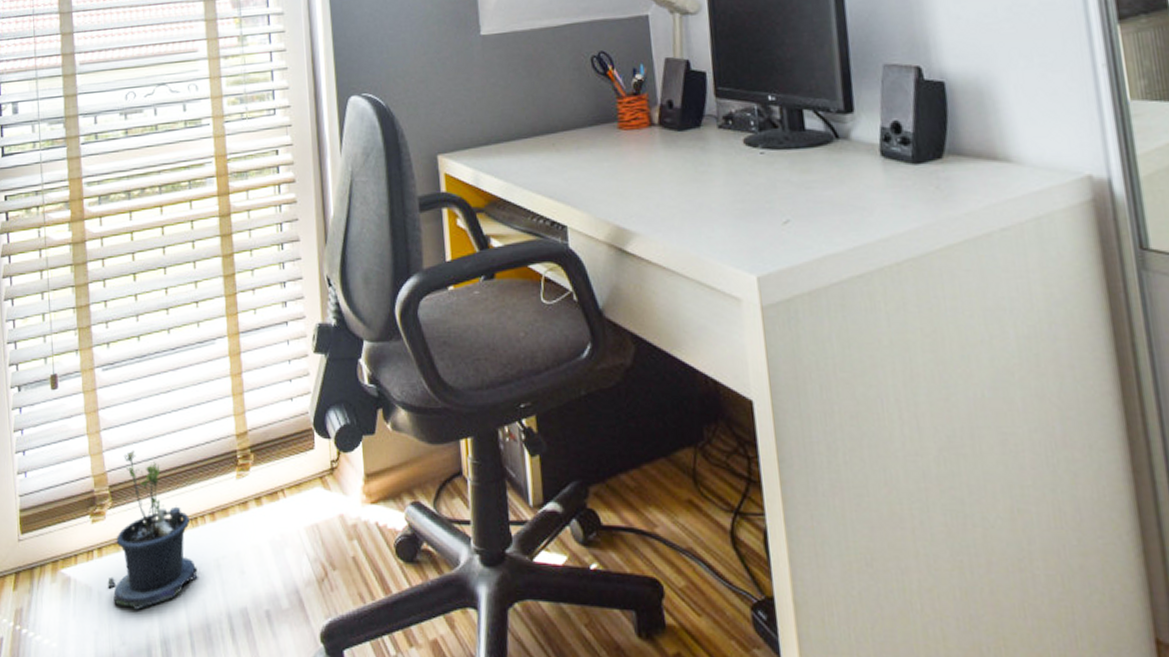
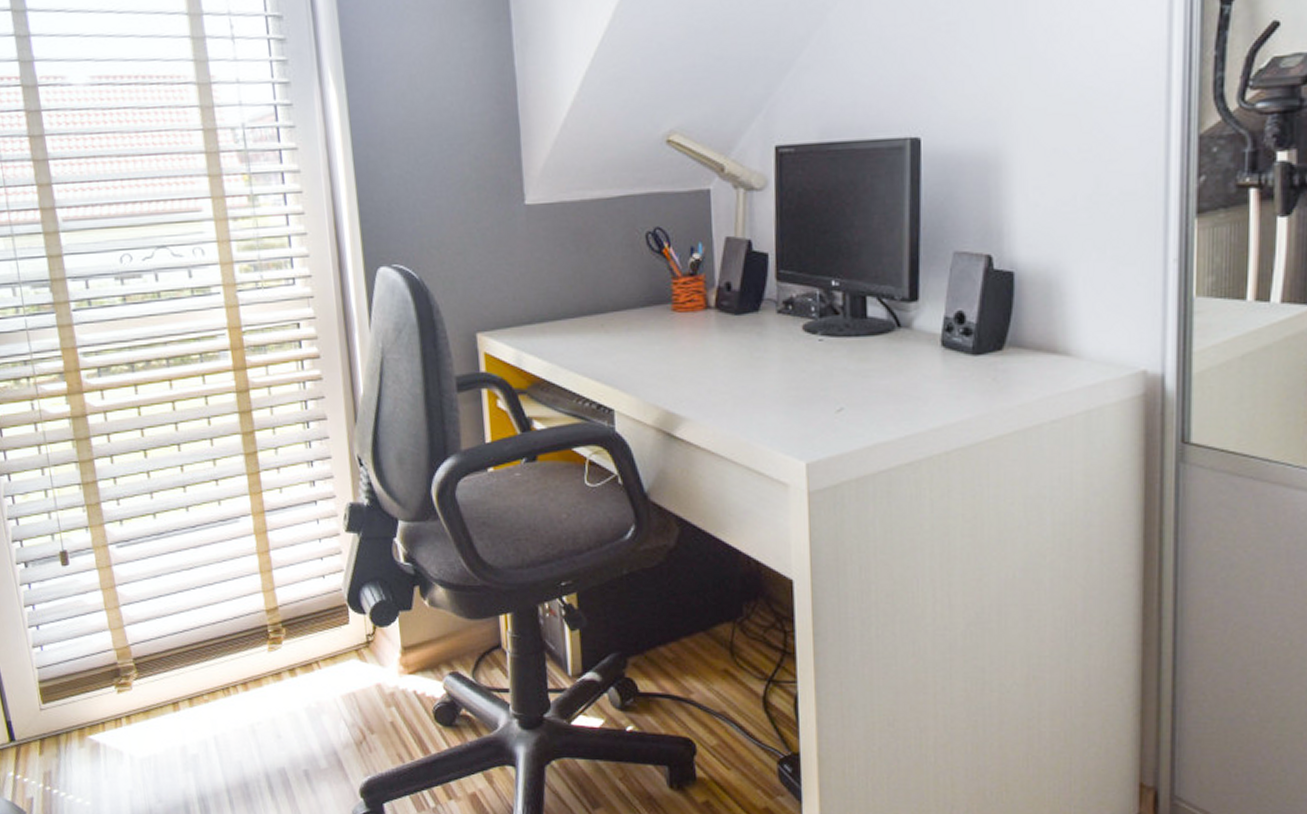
potted plant: present [108,450,198,611] -> none [139,624,233,772]

